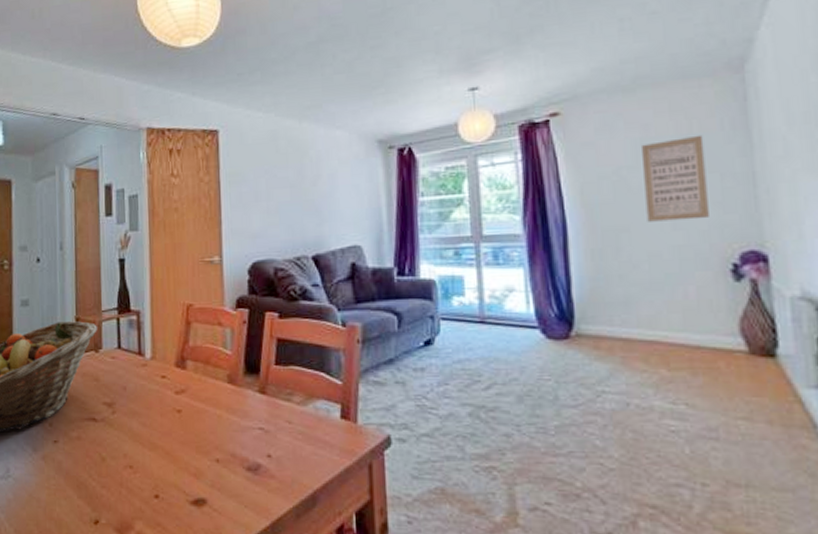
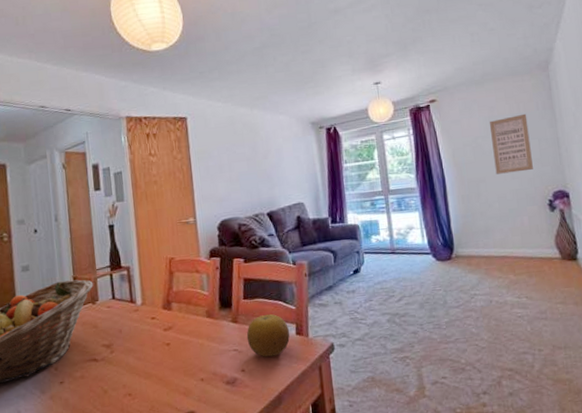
fruit: none [276,388,333,443] -> present [246,314,290,357]

